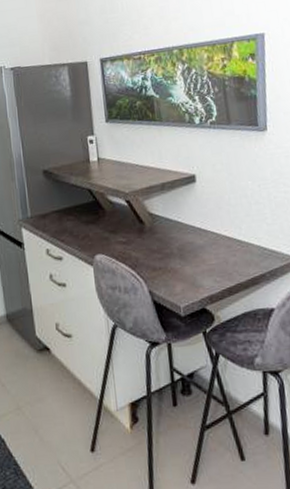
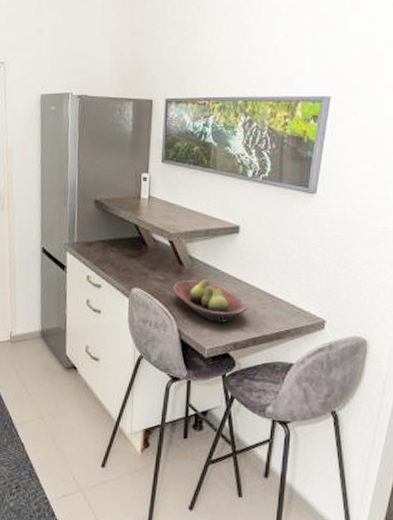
fruit bowl: none [137,235,218,278] -> present [173,279,248,323]

